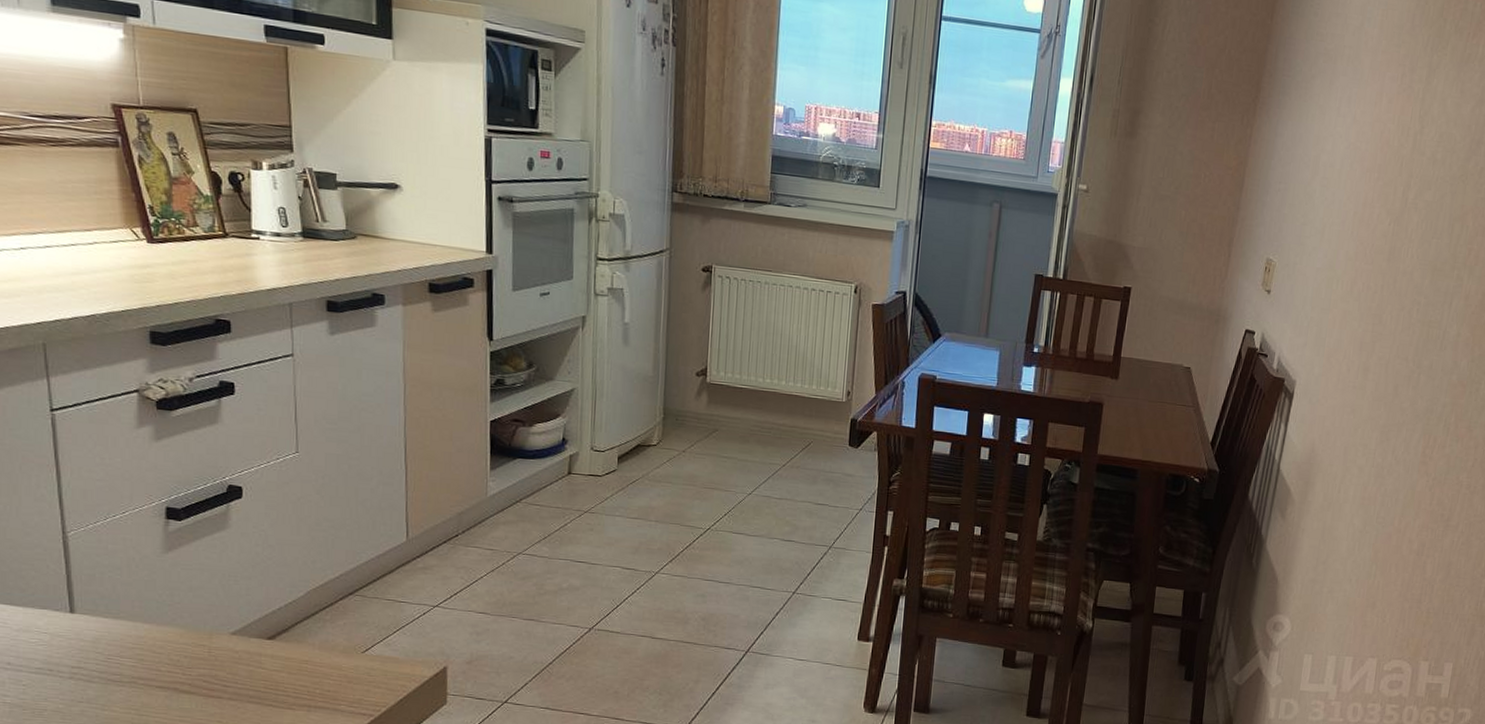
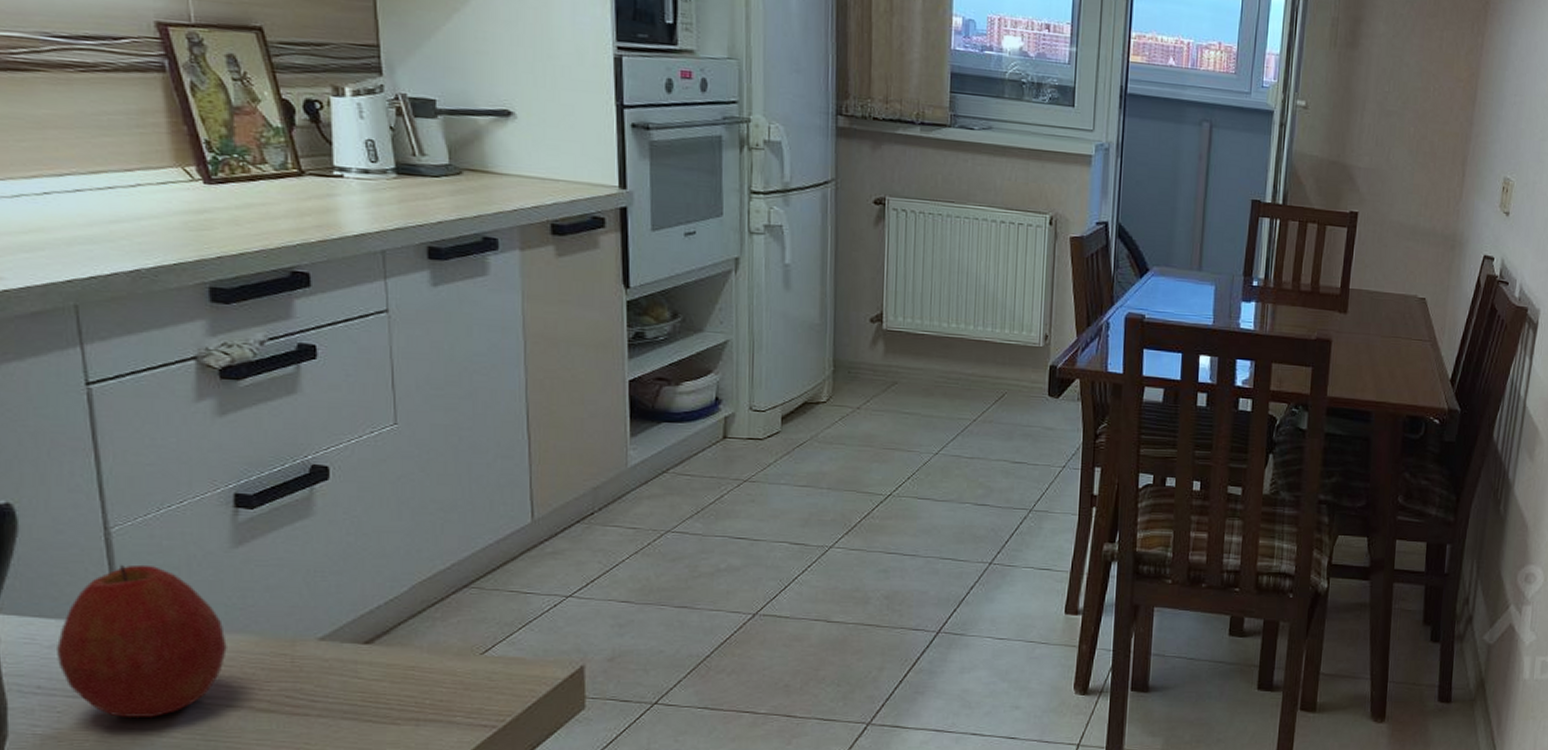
apple: none [22,563,157,693] -> present [55,564,227,717]

